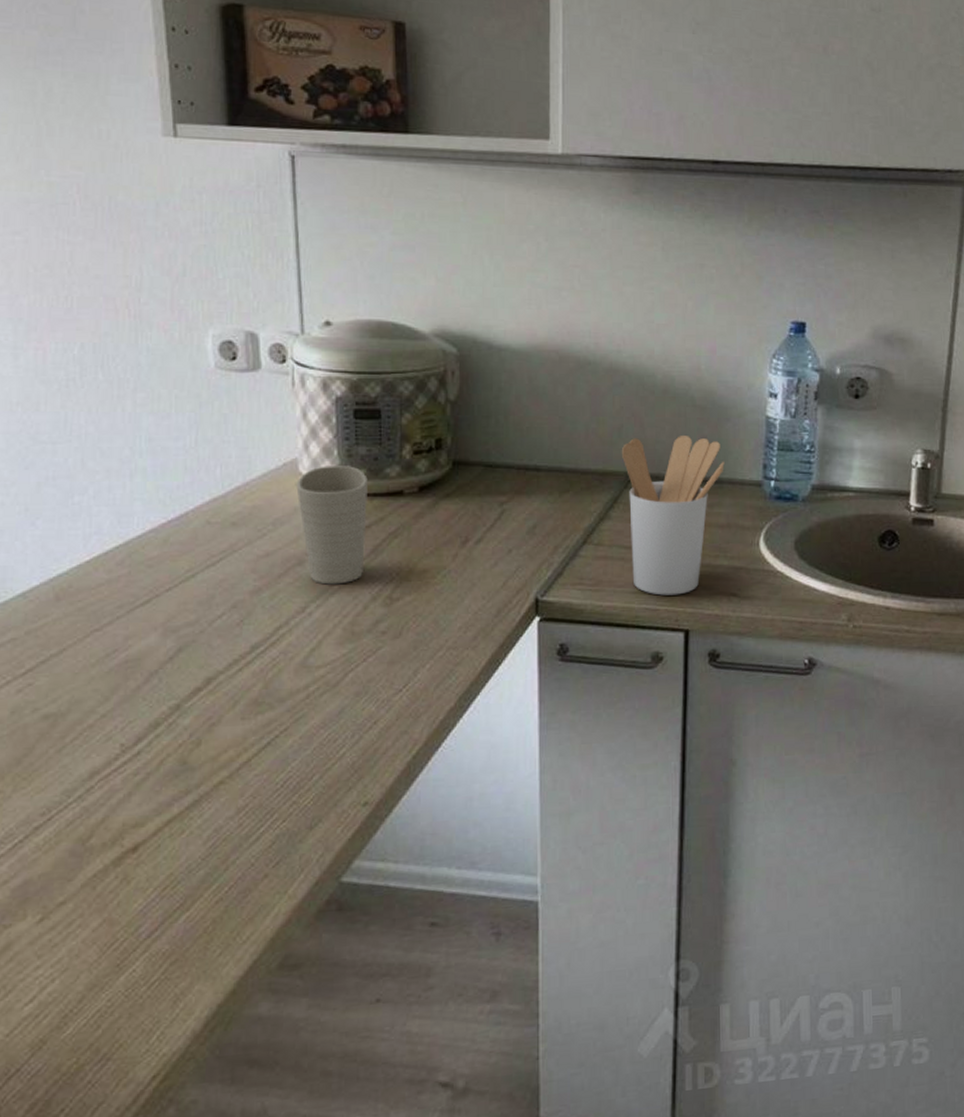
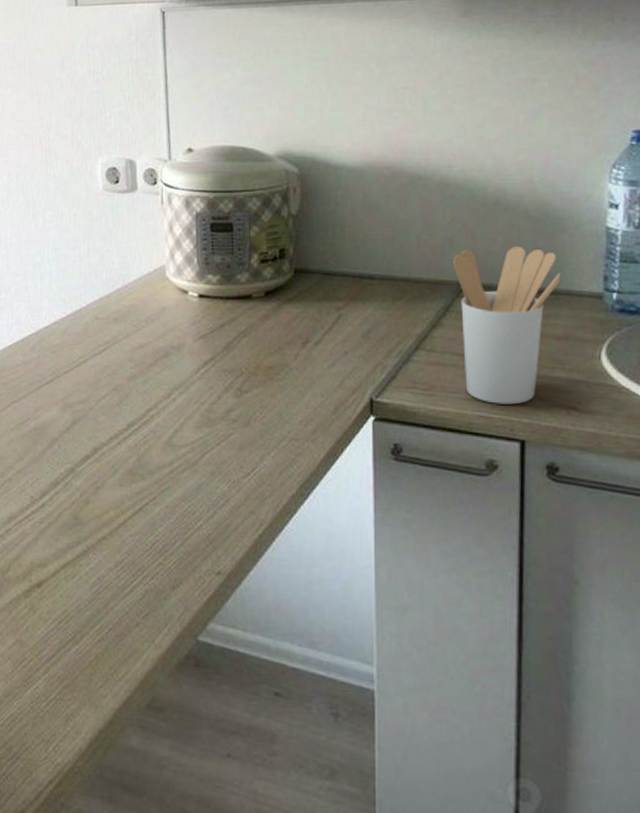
cup: present [296,466,368,585] -> none [164,272,222,376]

